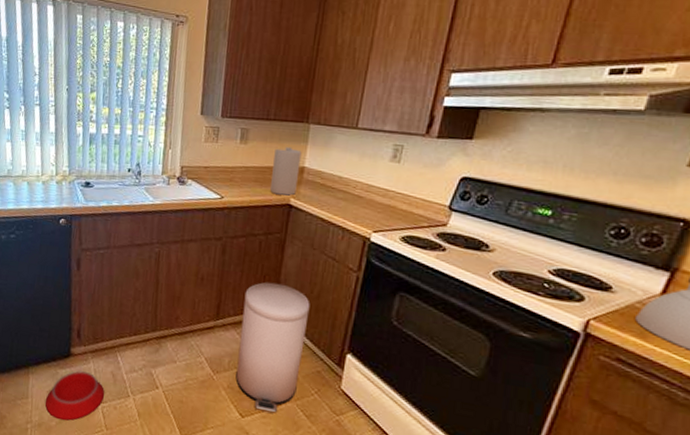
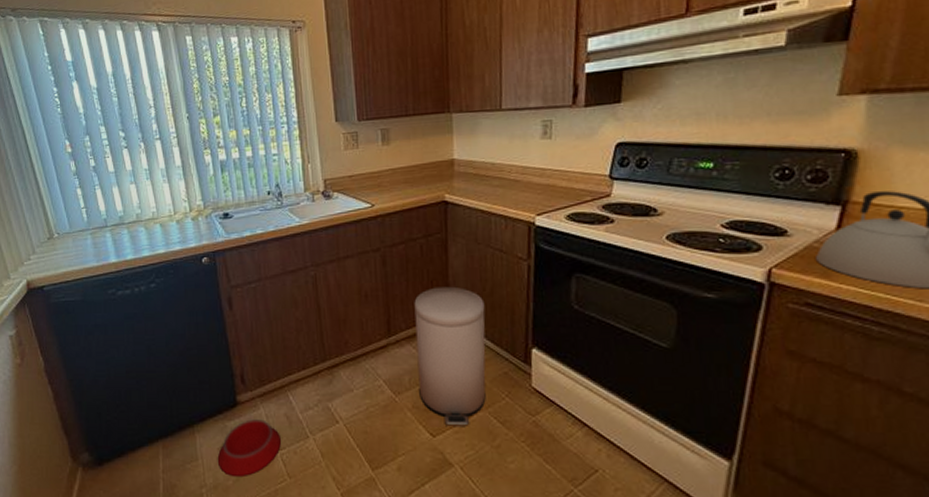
paper towel holder: present [270,146,302,196] -> none [420,140,450,193]

